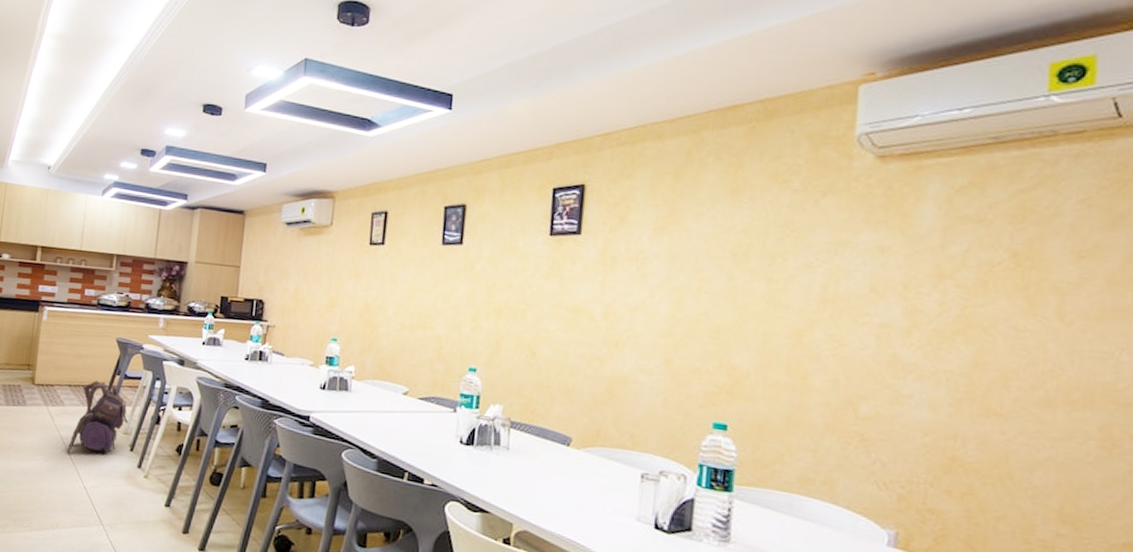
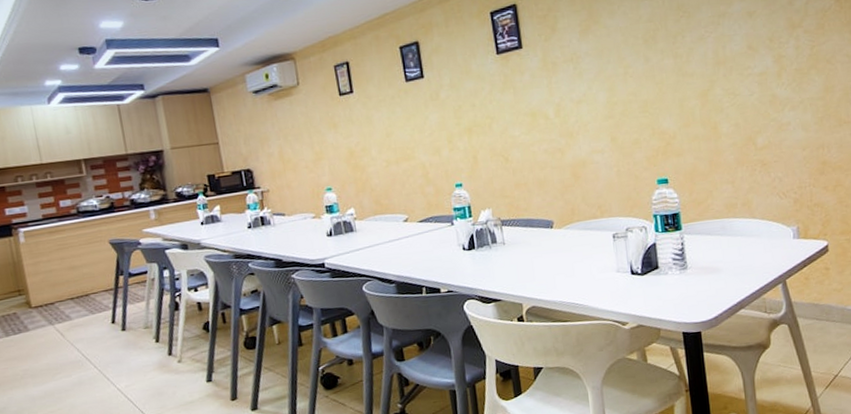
backpack: present [67,380,129,453] -> none [87,285,146,362]

